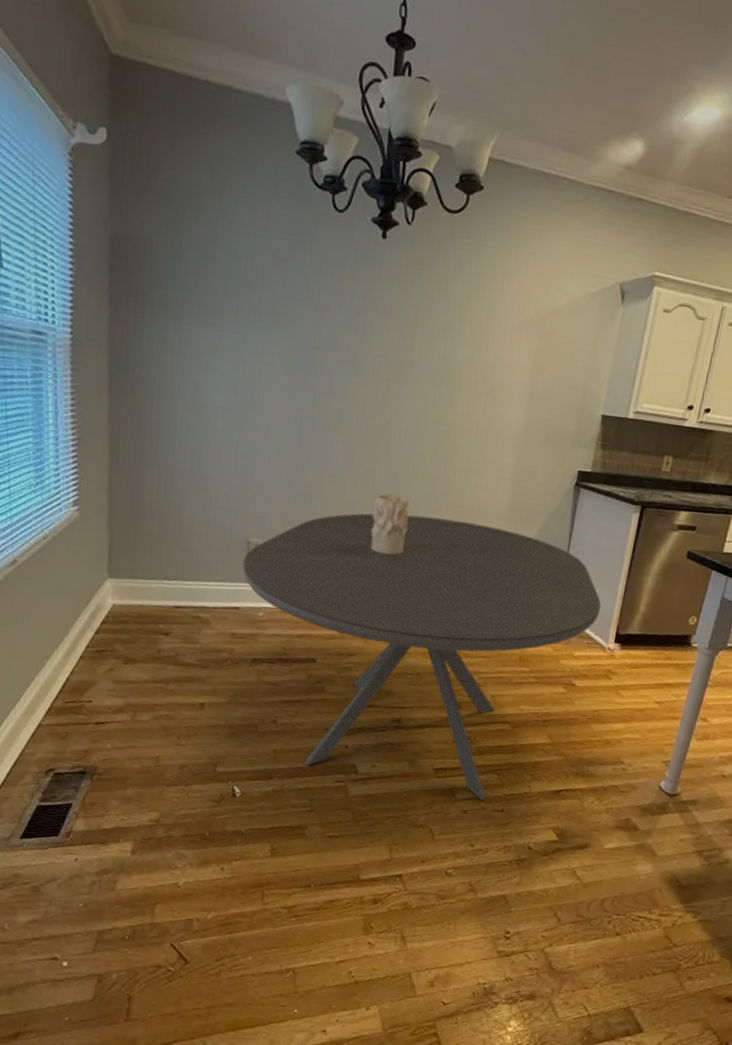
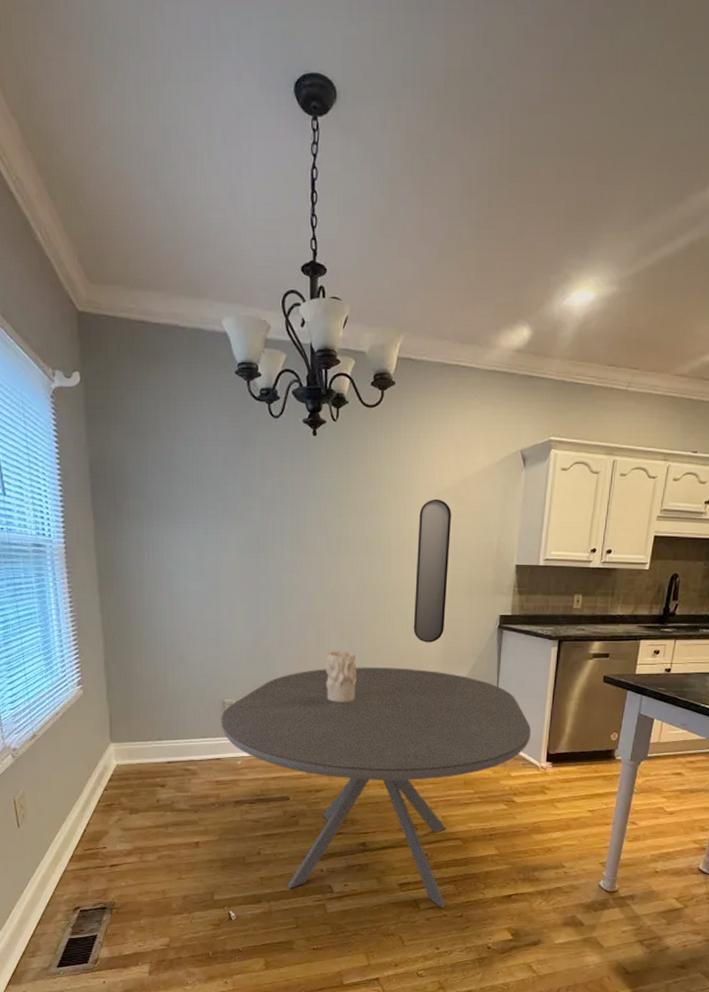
home mirror: none [477,328,535,495] -> present [413,499,451,643]

